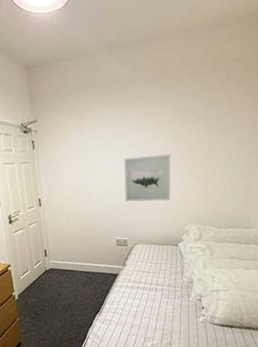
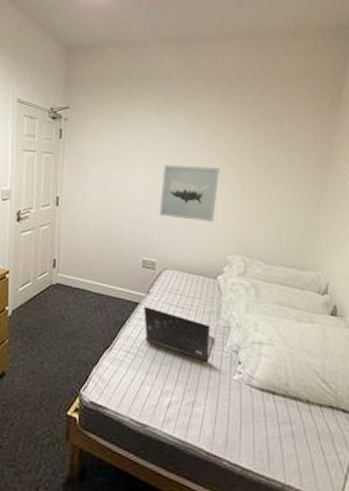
laptop: none [122,276,181,311] -> present [143,306,214,362]

